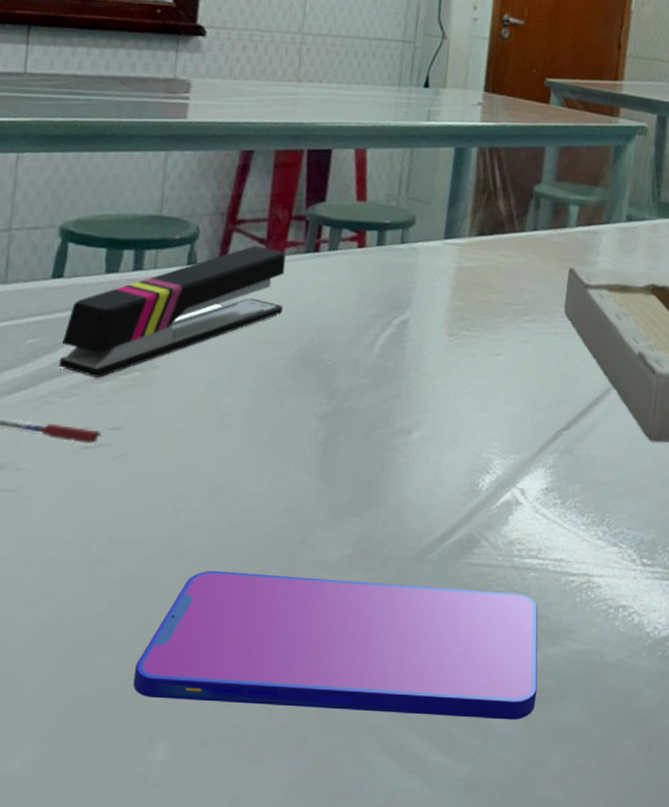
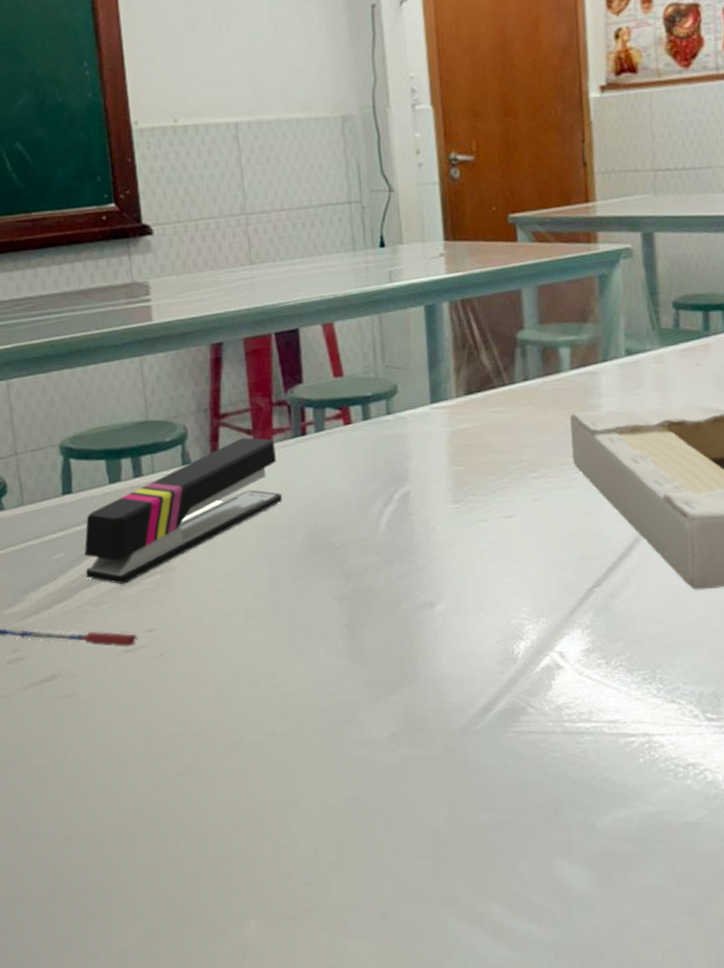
smartphone: present [133,570,538,720] -> none [214,756,615,885]

